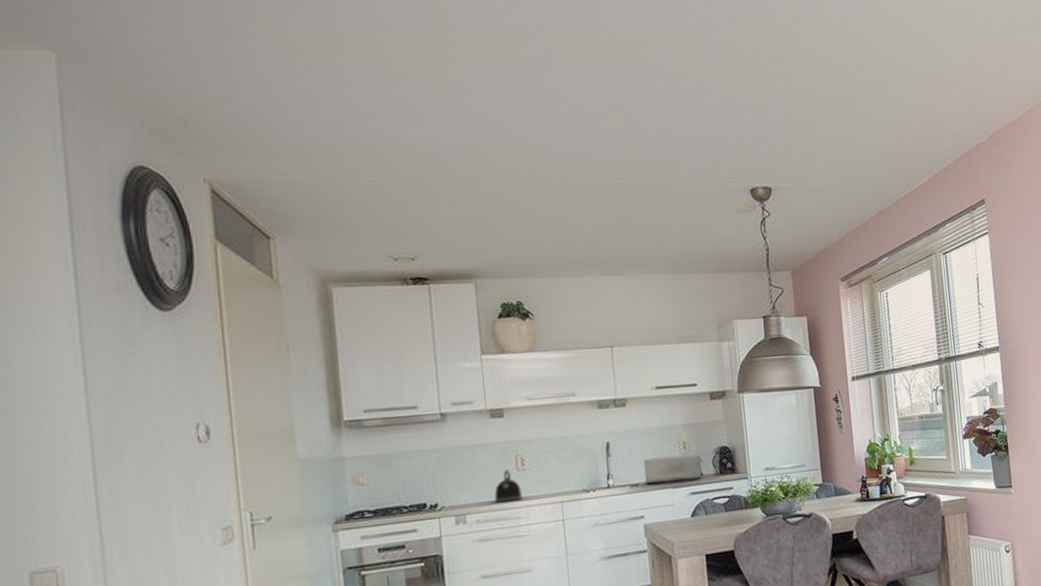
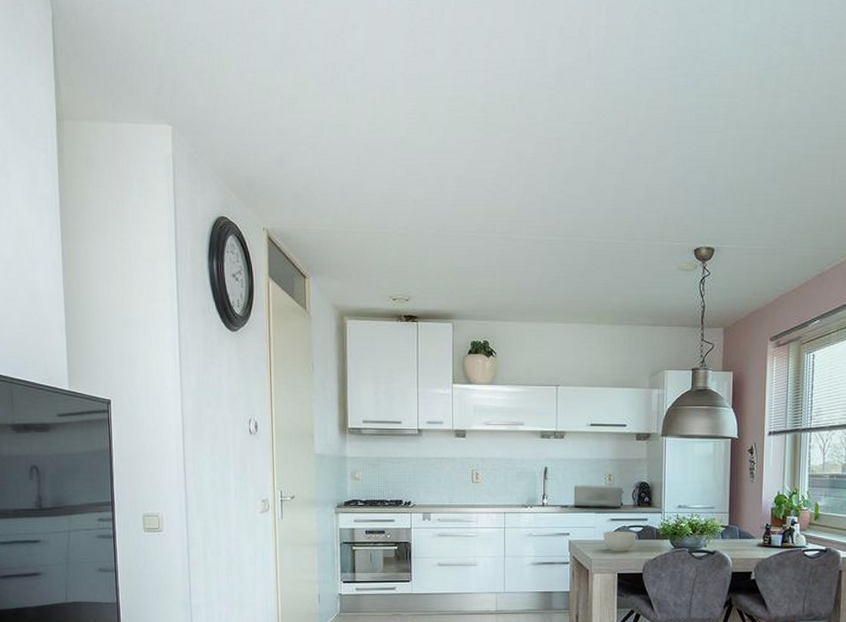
kettle: present [494,469,522,503] -> none [453,481,474,507]
bowl: none [683,504,723,531] -> present [603,531,637,552]

